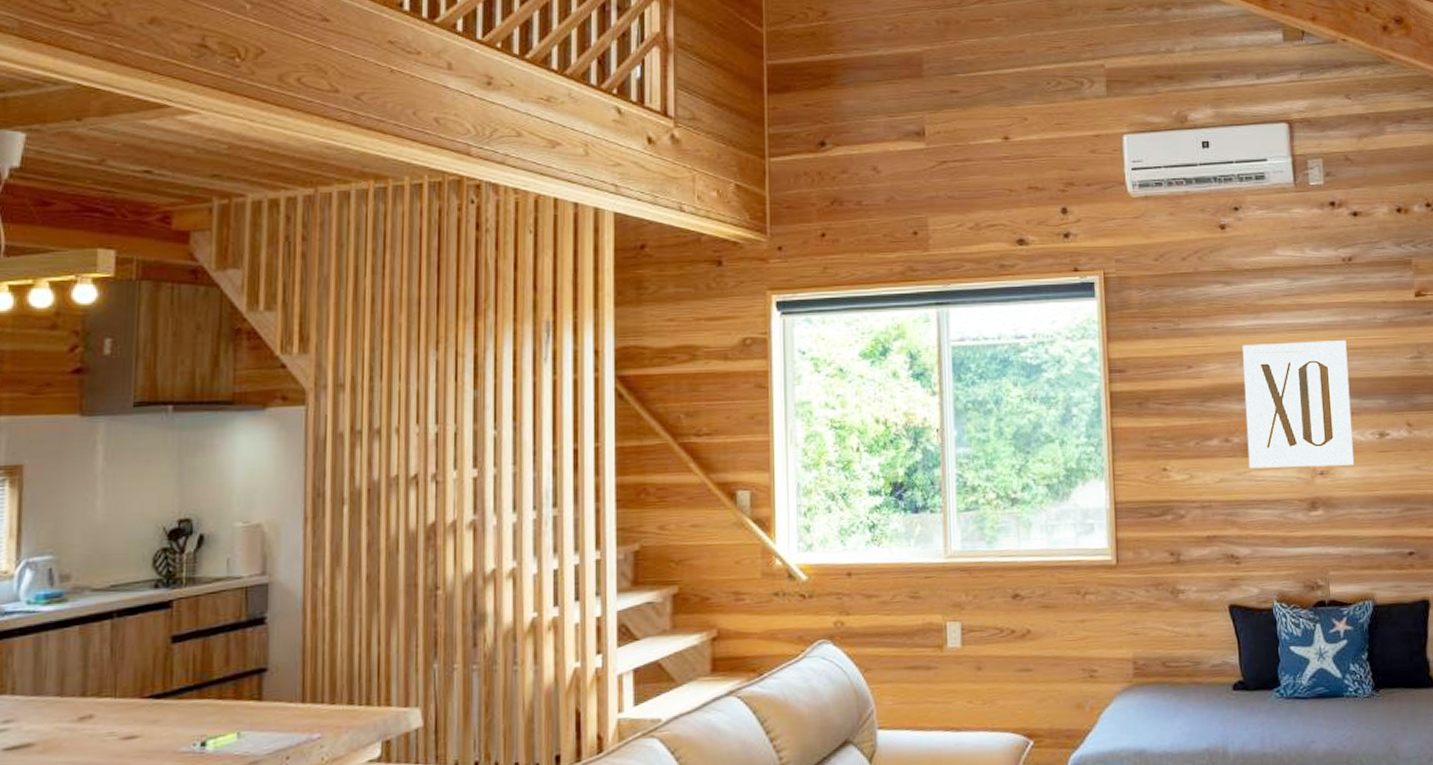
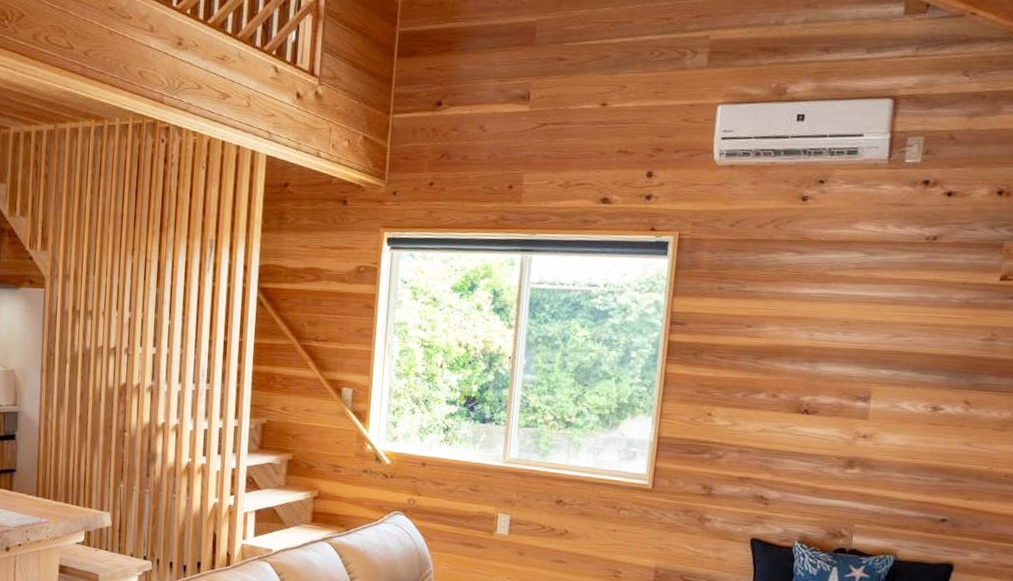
wall art: present [1242,340,1354,469] -> none [791,311,915,433]

